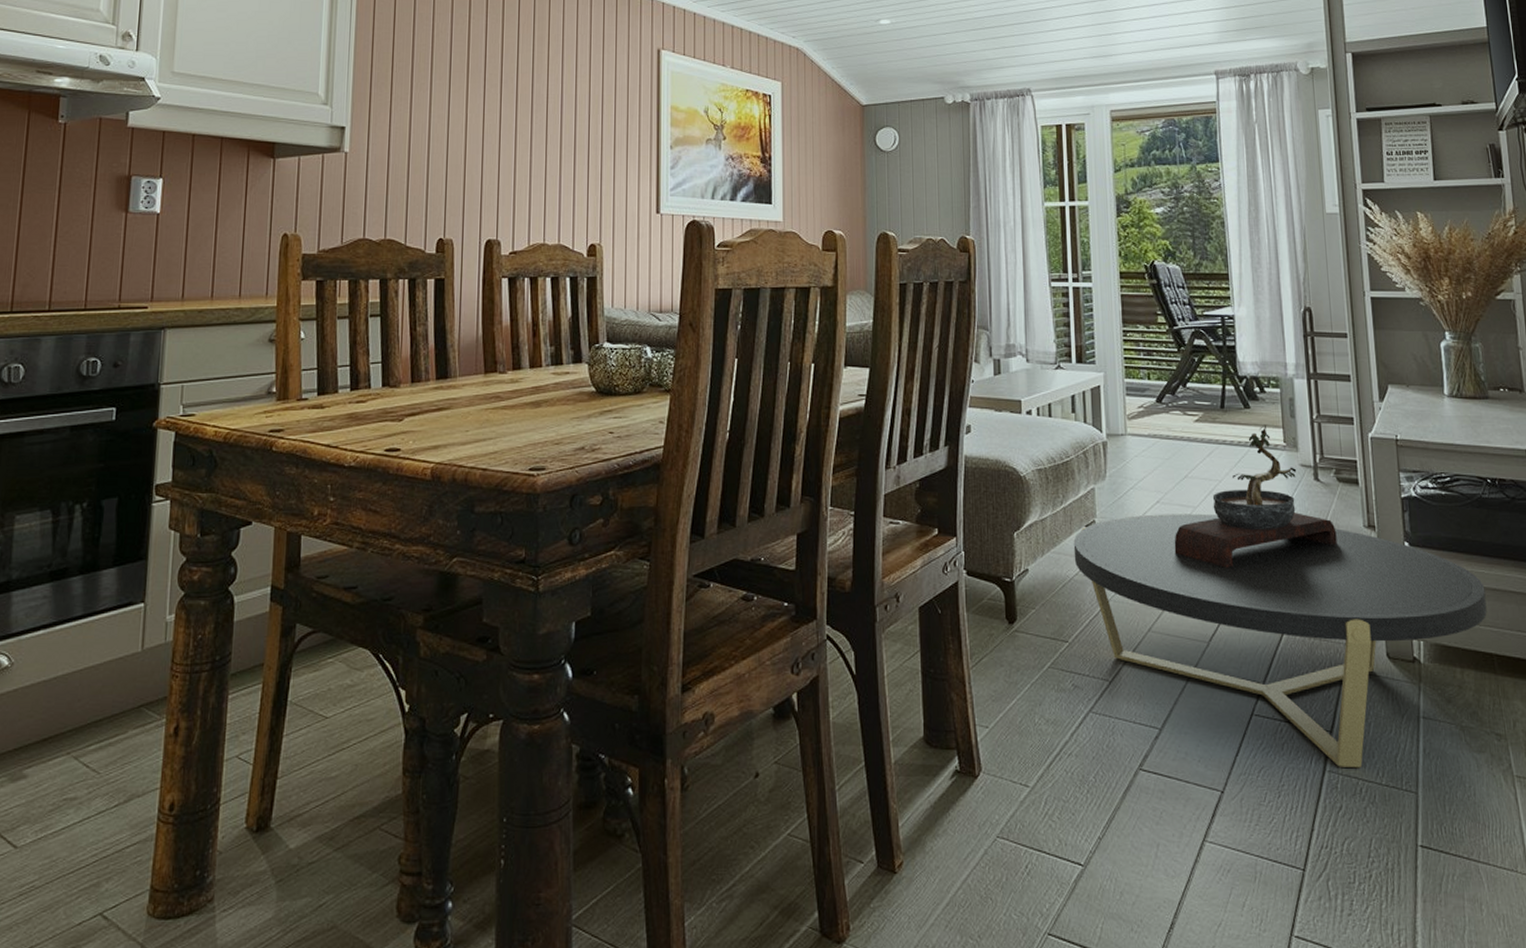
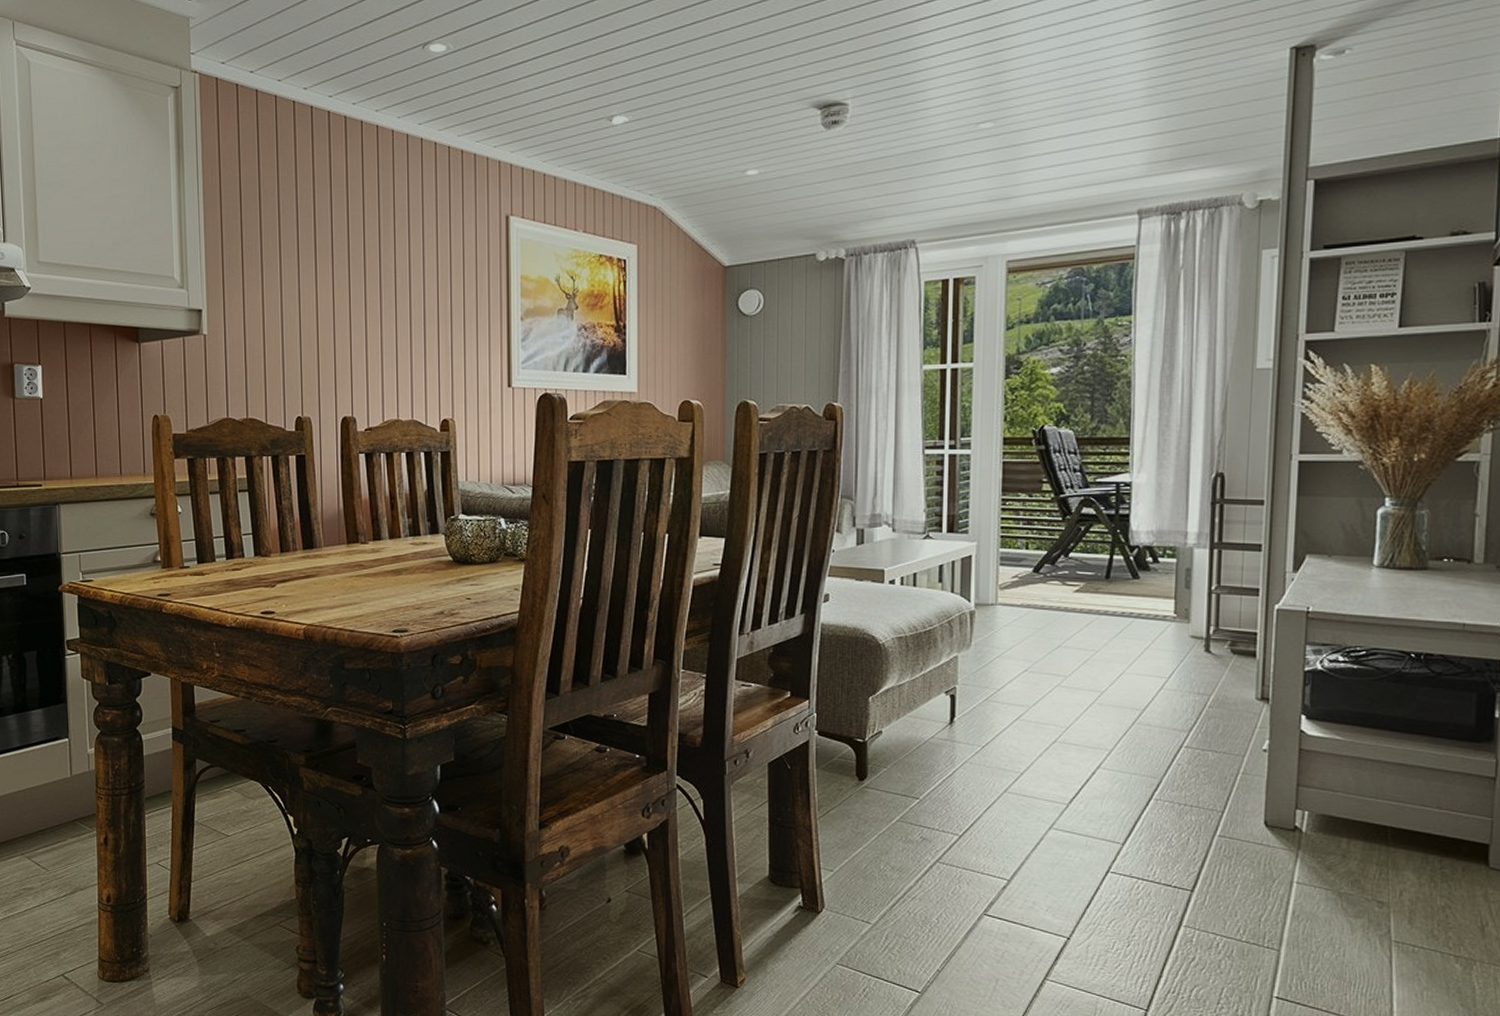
coffee table: present [1073,513,1487,768] -> none [931,682,1389,925]
bonsai tree: present [1174,424,1337,568] -> none [1039,595,1224,735]

